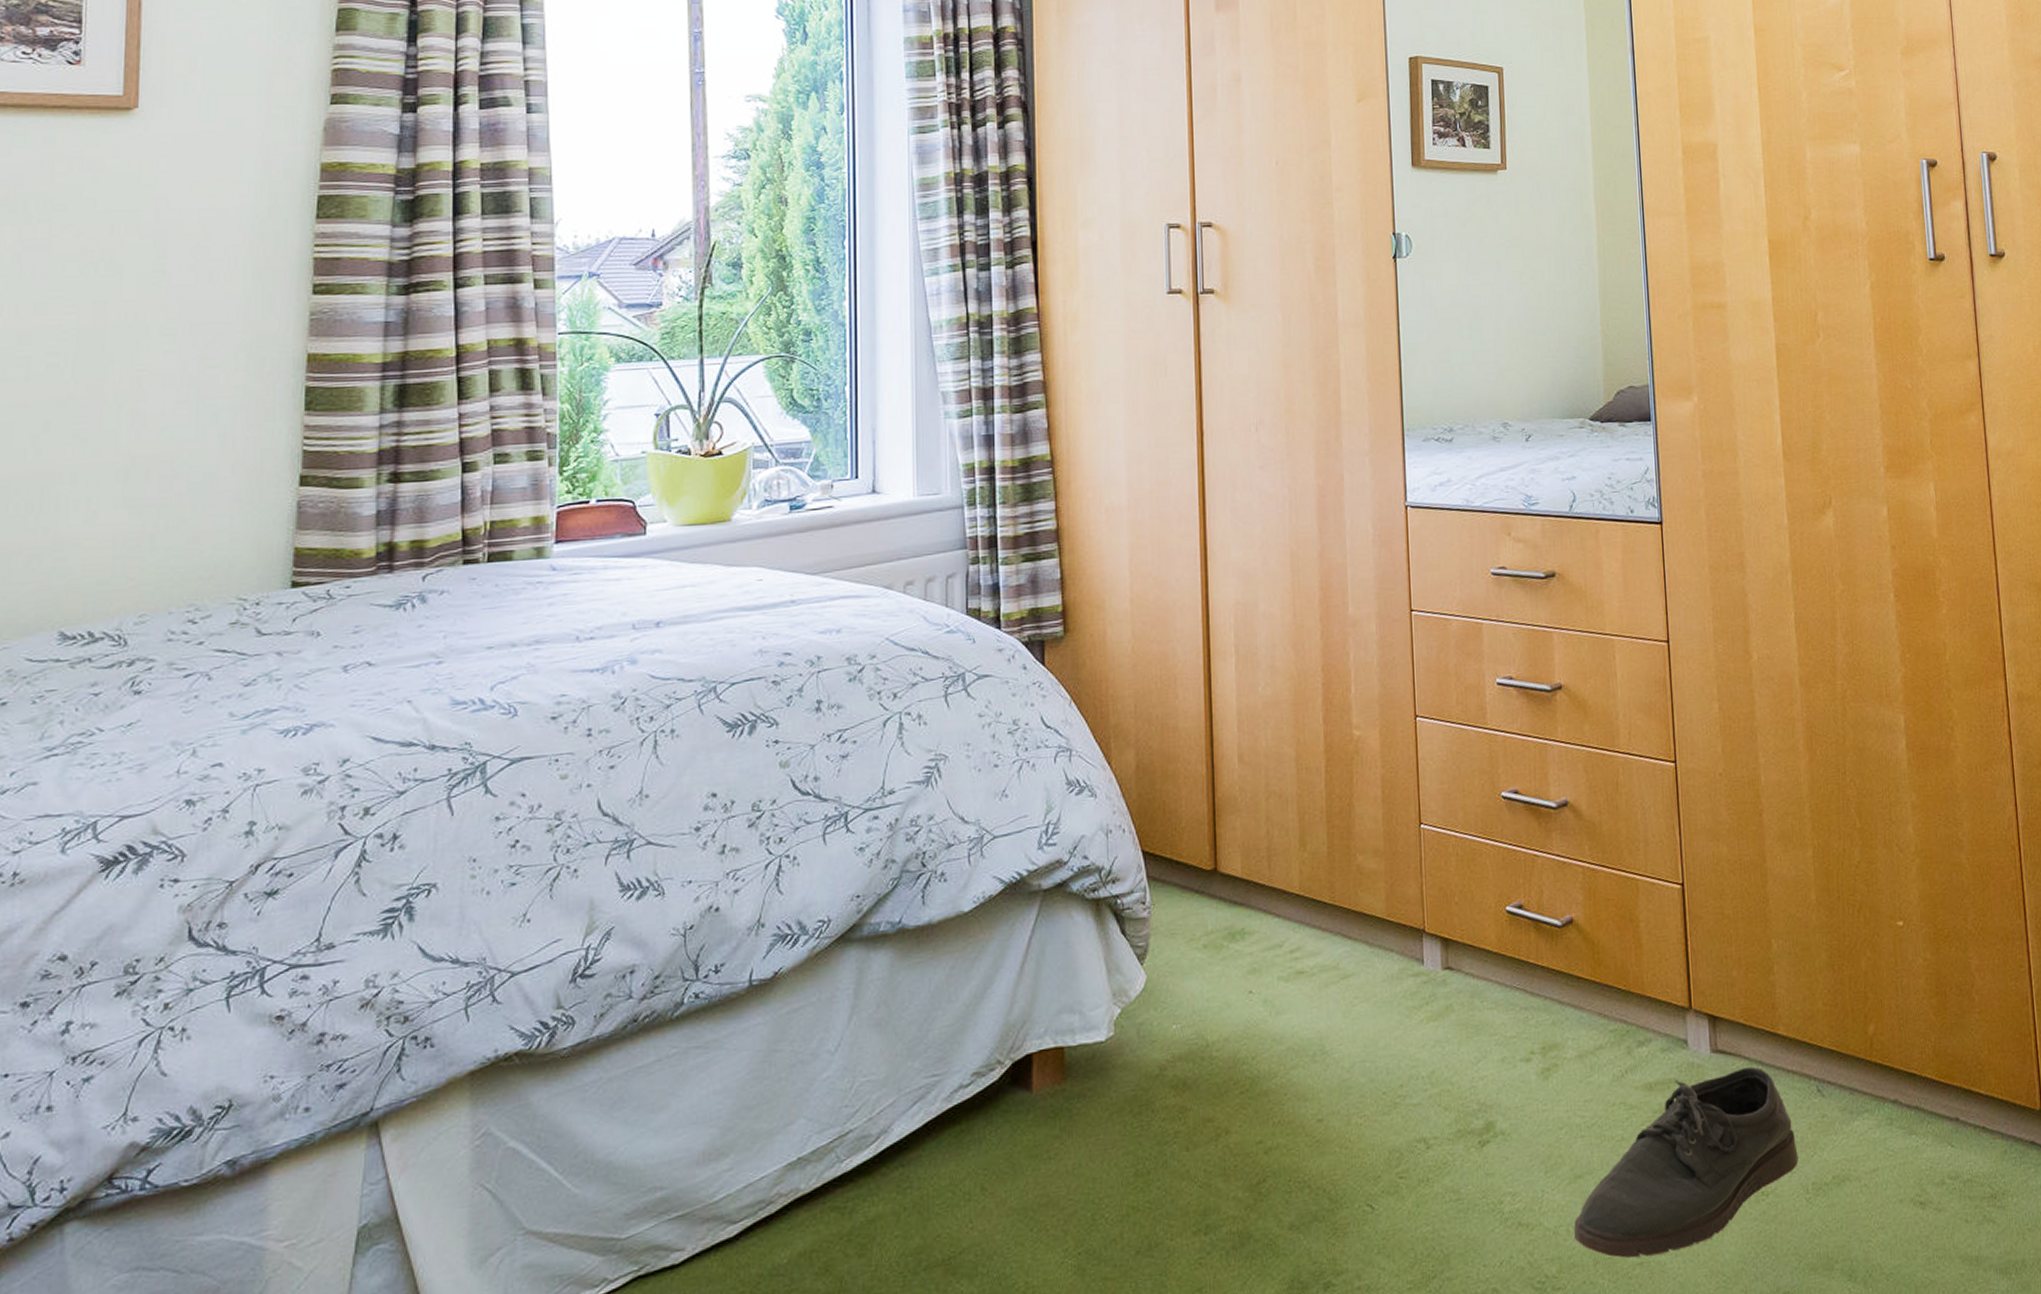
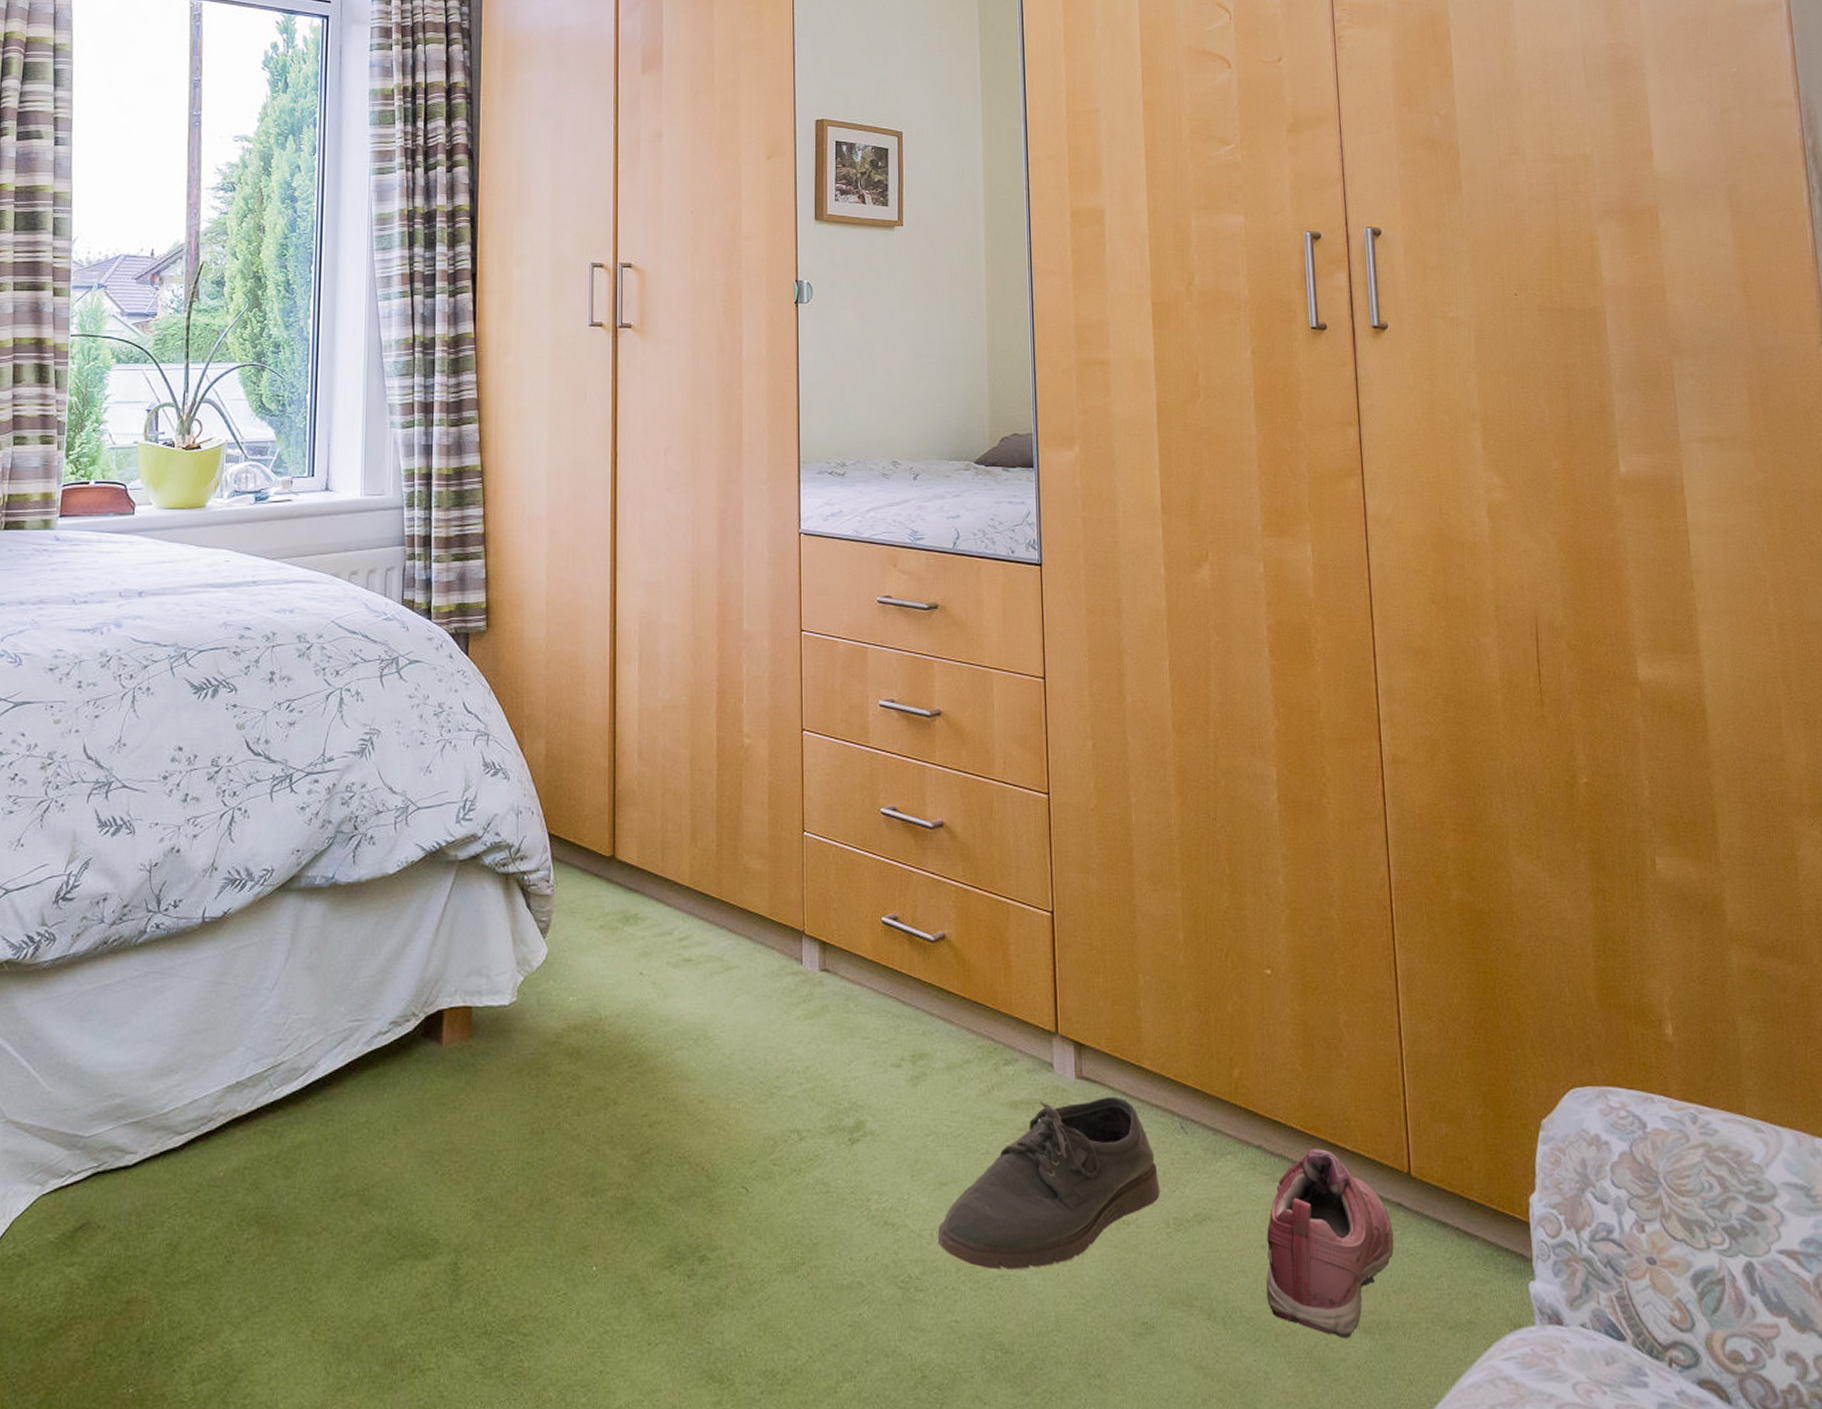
shoe: none [1904,1096,2028,1283] -> present [1266,1149,1394,1338]

